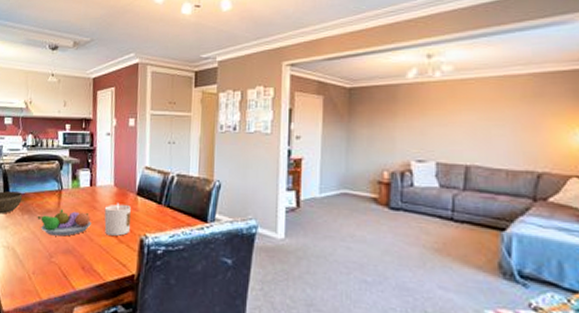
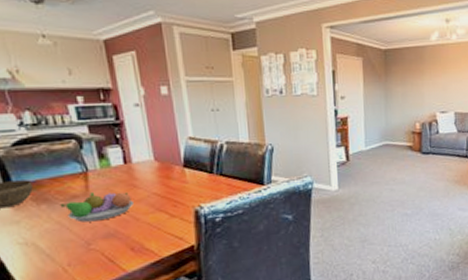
candle: present [104,202,131,236] -> none [146,177,182,212]

